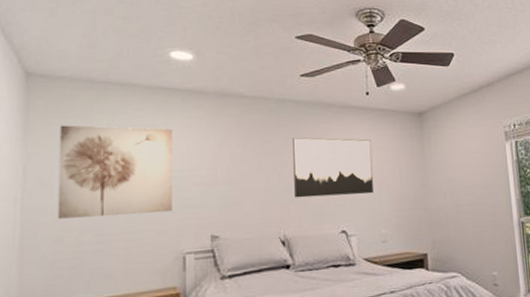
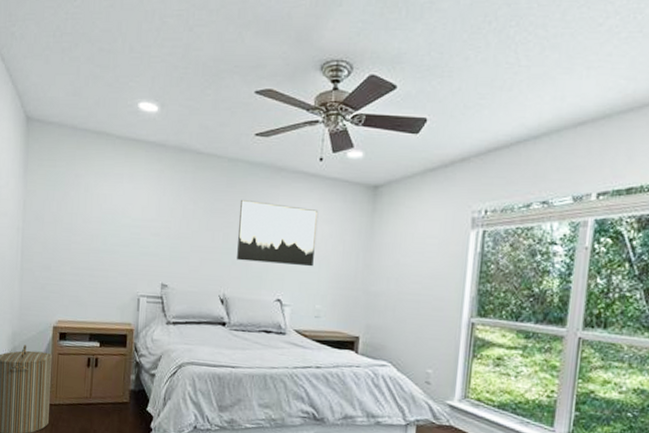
wall art: present [57,125,172,219] -> none [46,167,136,257]

